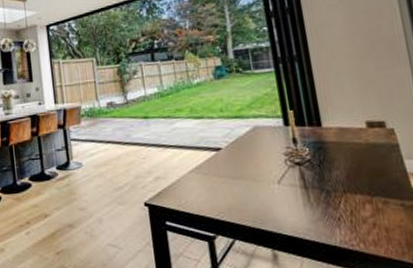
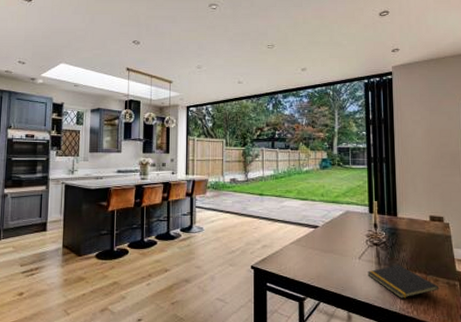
notepad: none [291,186,392,228] -> present [367,265,439,298]

